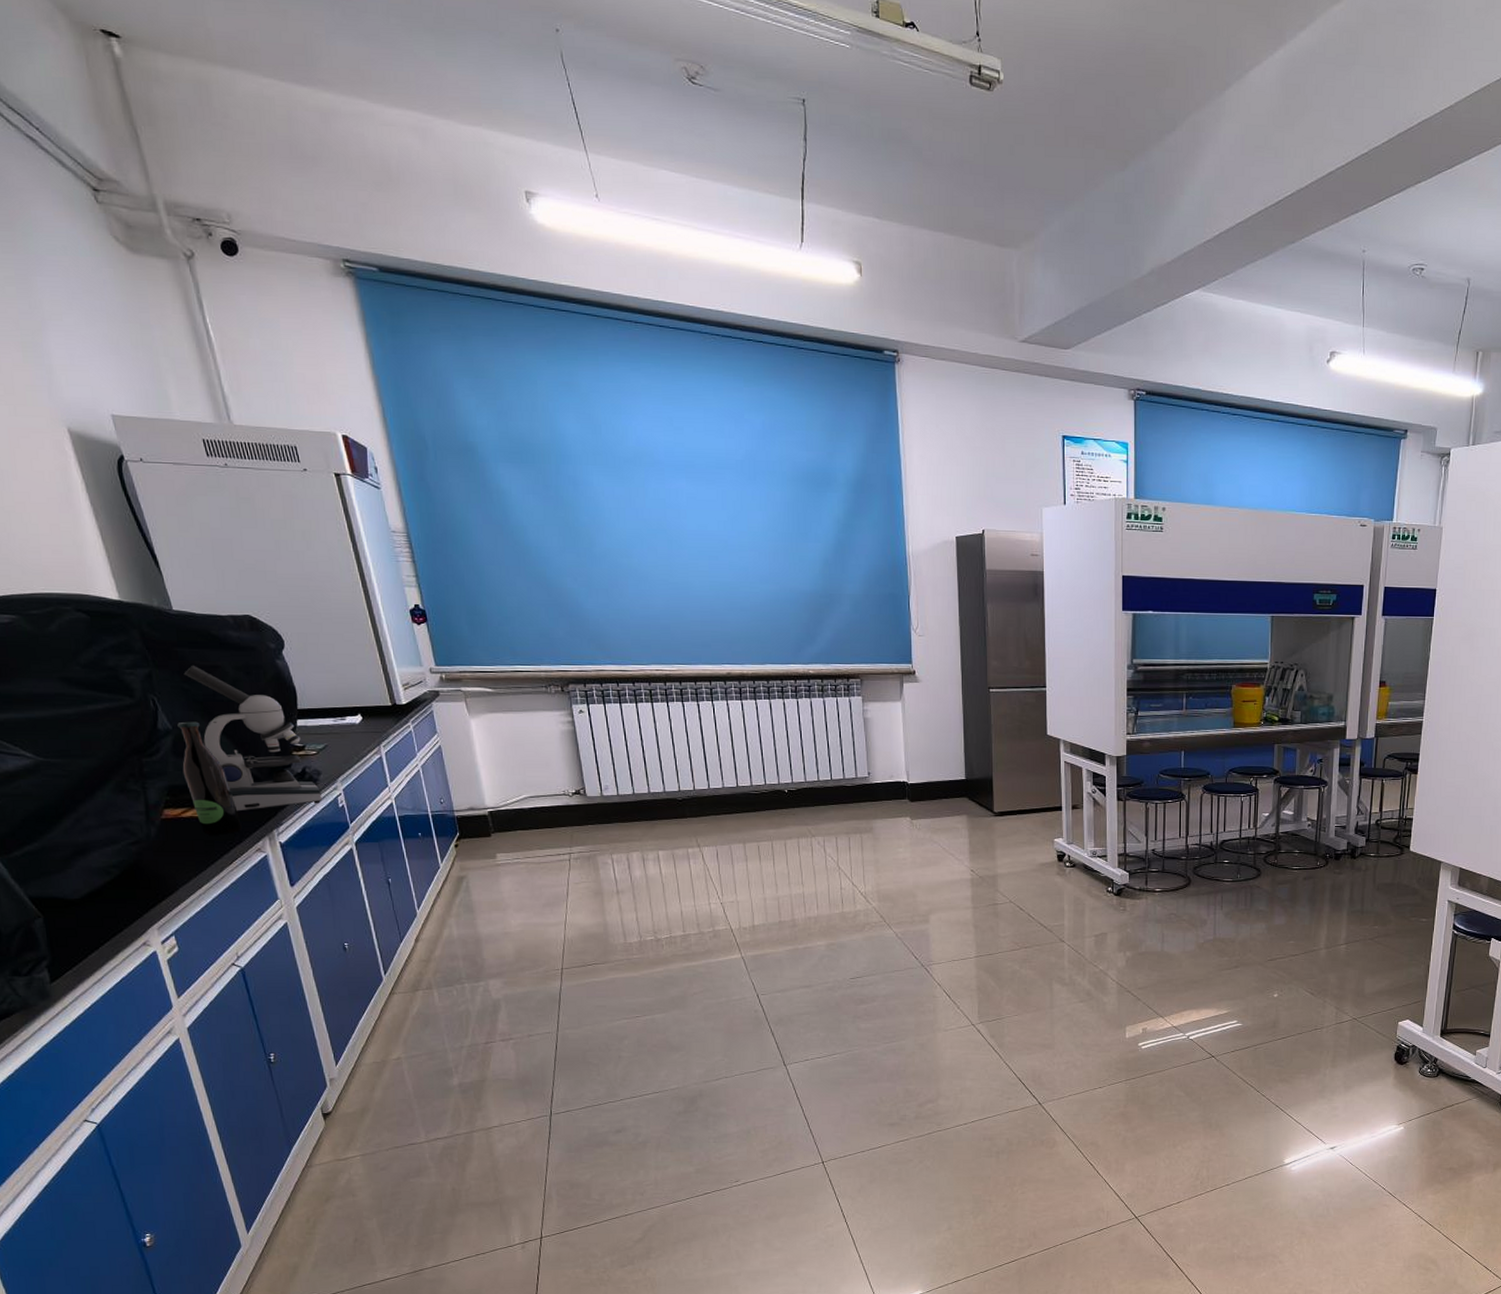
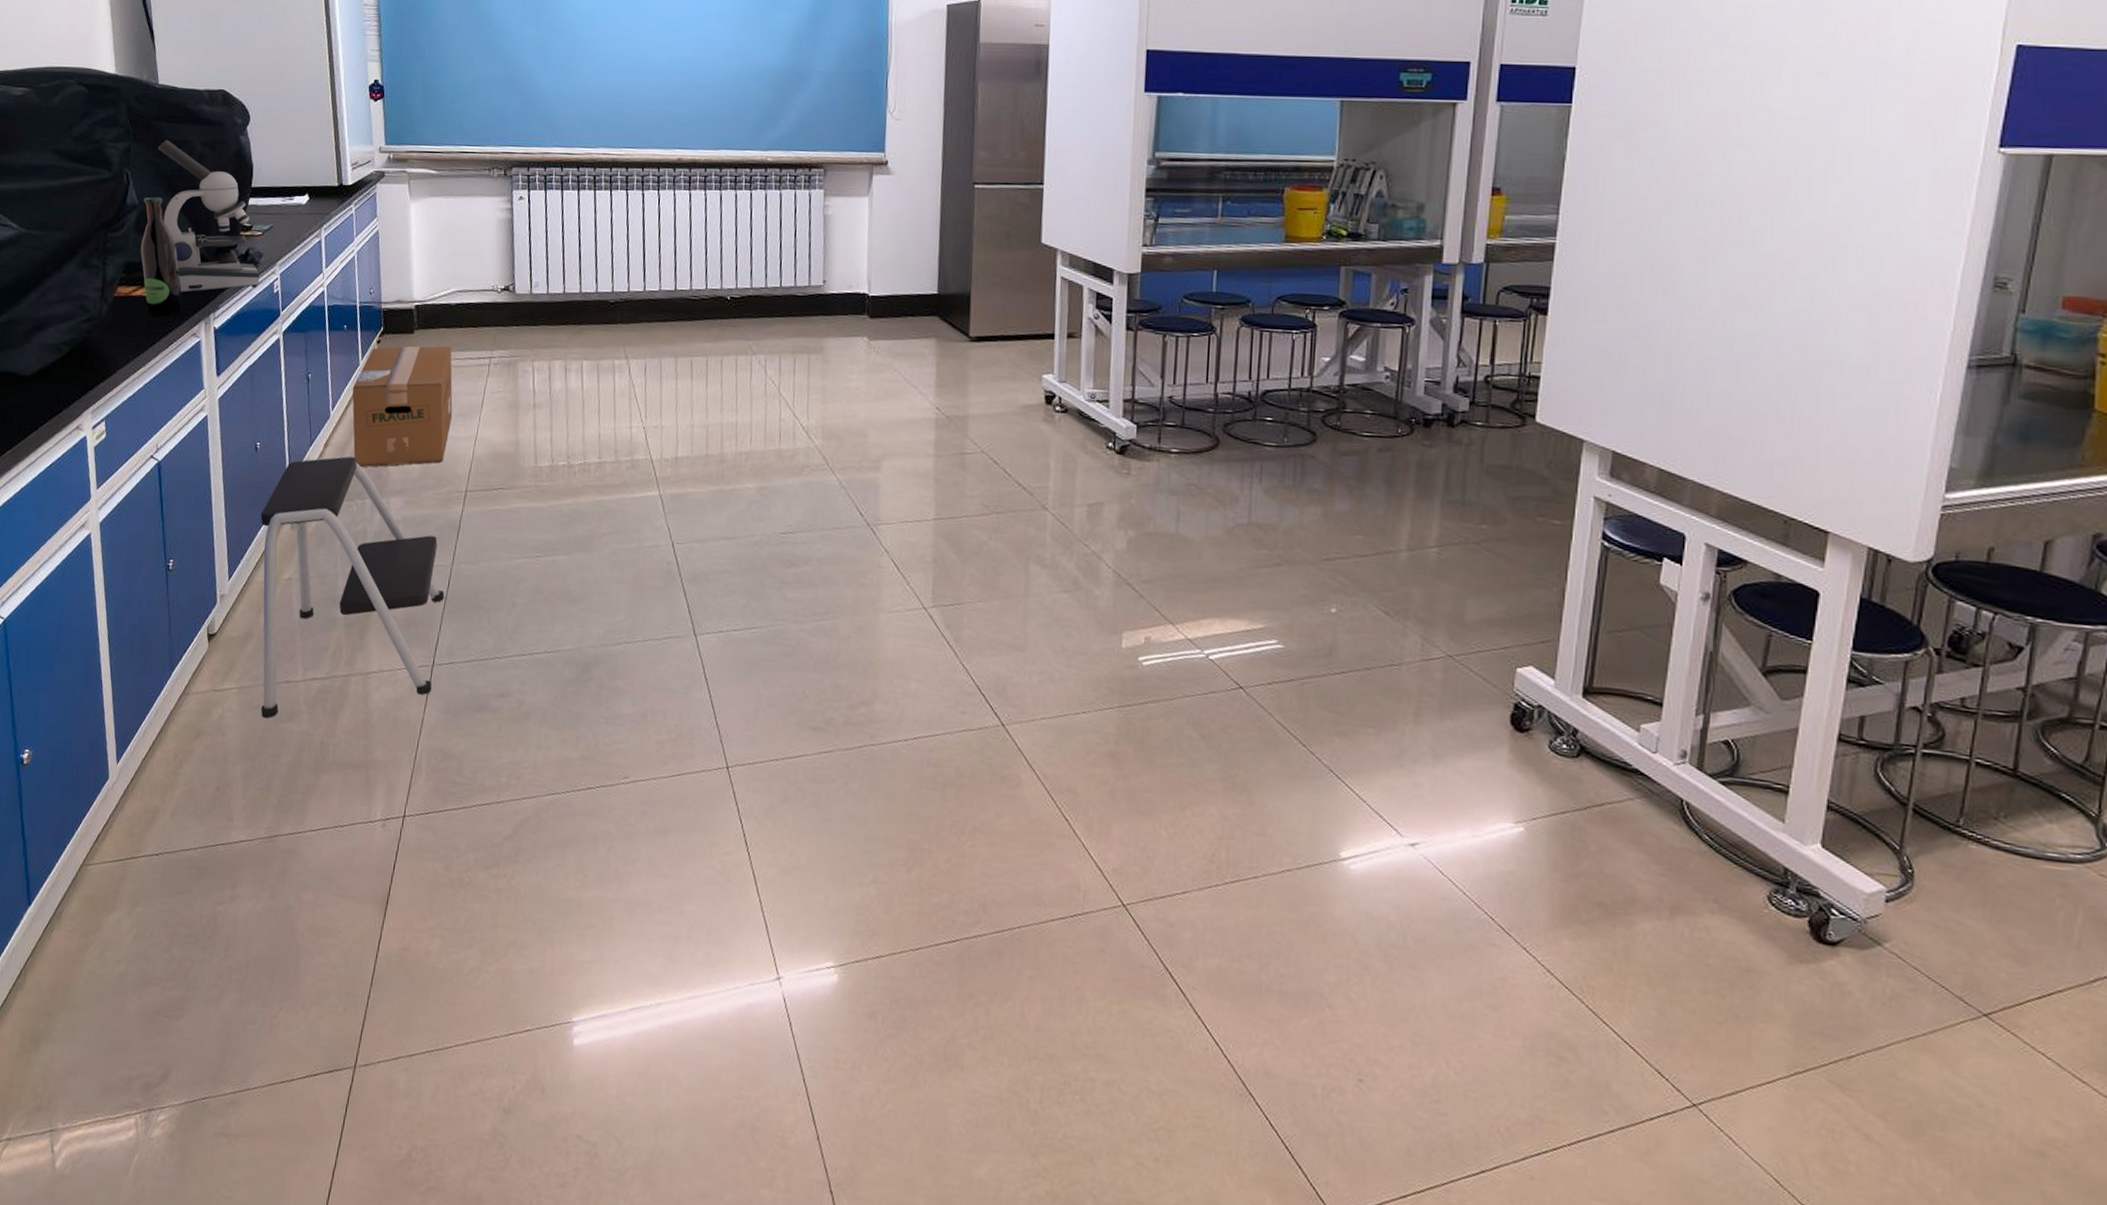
step stool: none [359,949,554,1177] -> present [260,456,445,719]
box: none [435,846,540,957] -> present [352,345,453,468]

